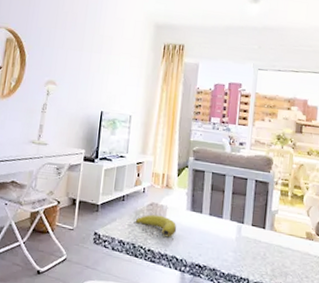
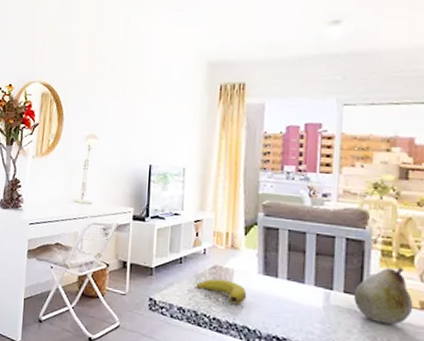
fruit: none [258,204,302,252] -> present [353,266,413,325]

